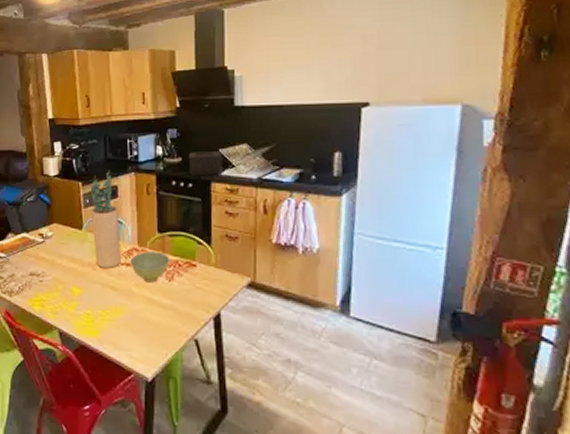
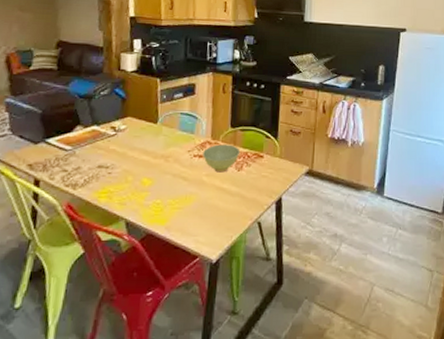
vase: present [90,170,122,269] -> none [167,69,195,161]
toaster: present [188,151,224,176] -> none [262,57,293,80]

